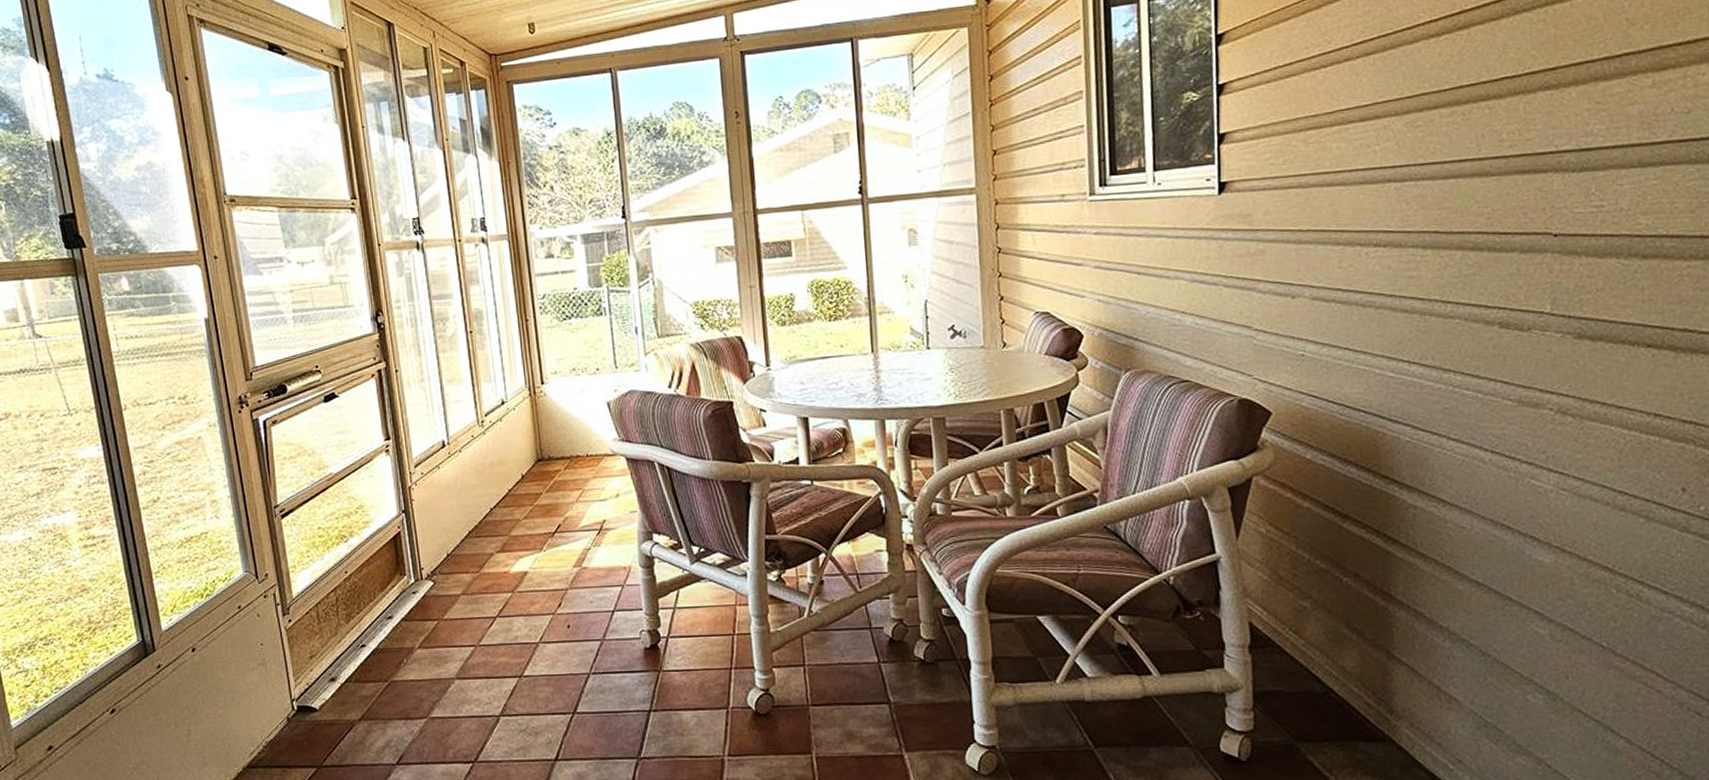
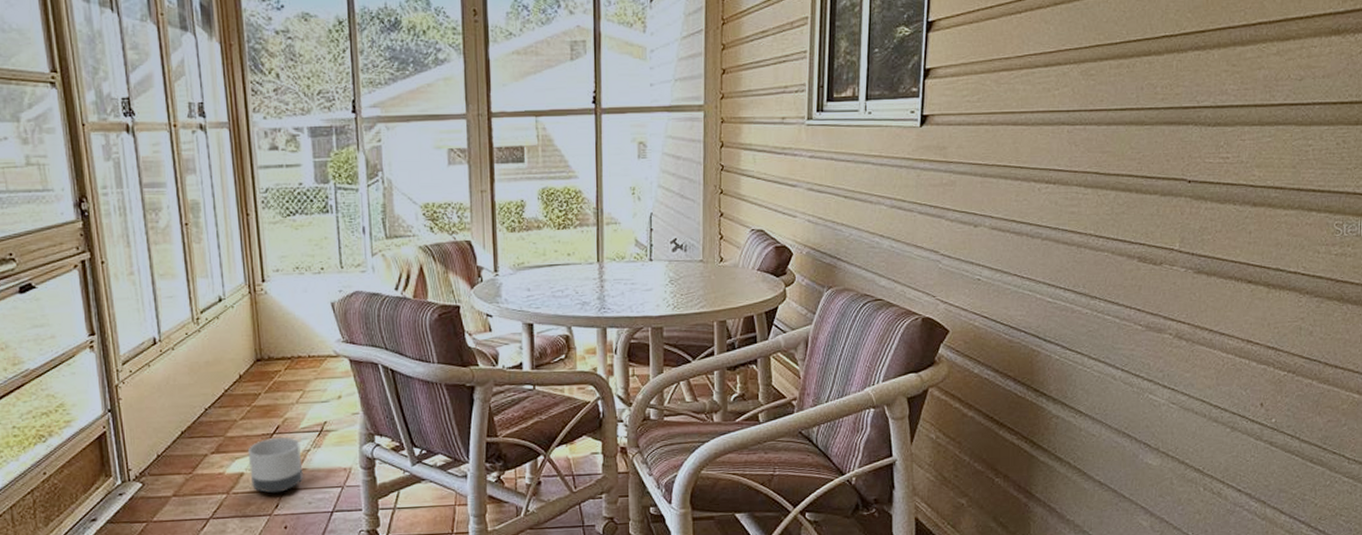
planter: none [531,536,586,593] -> present [247,437,304,494]

